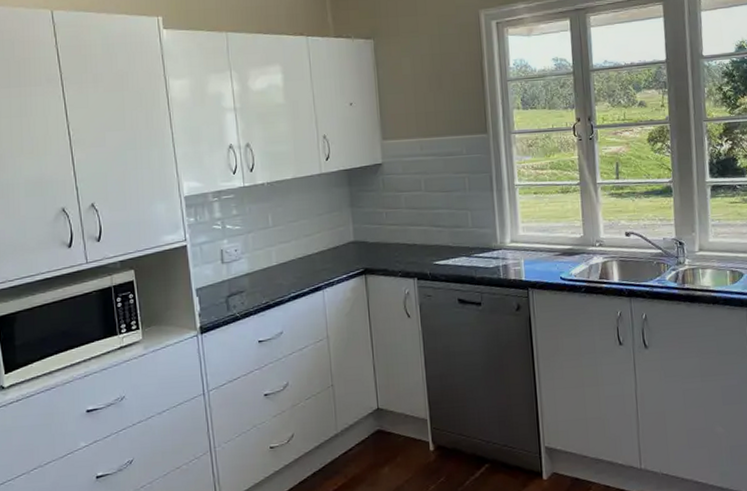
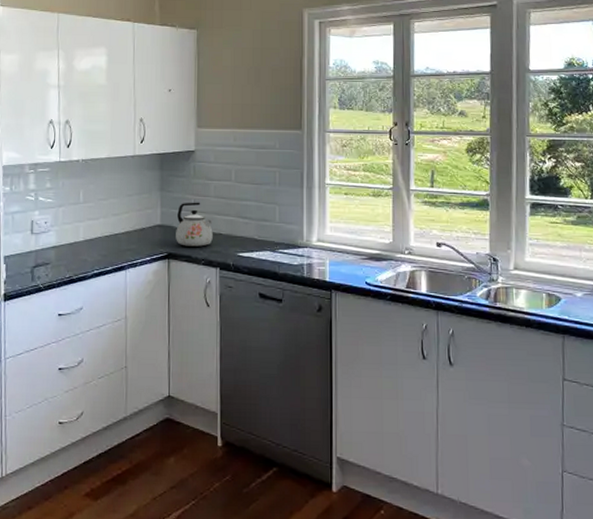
kettle: none [370,215,408,260] -> present [176,202,213,247]

